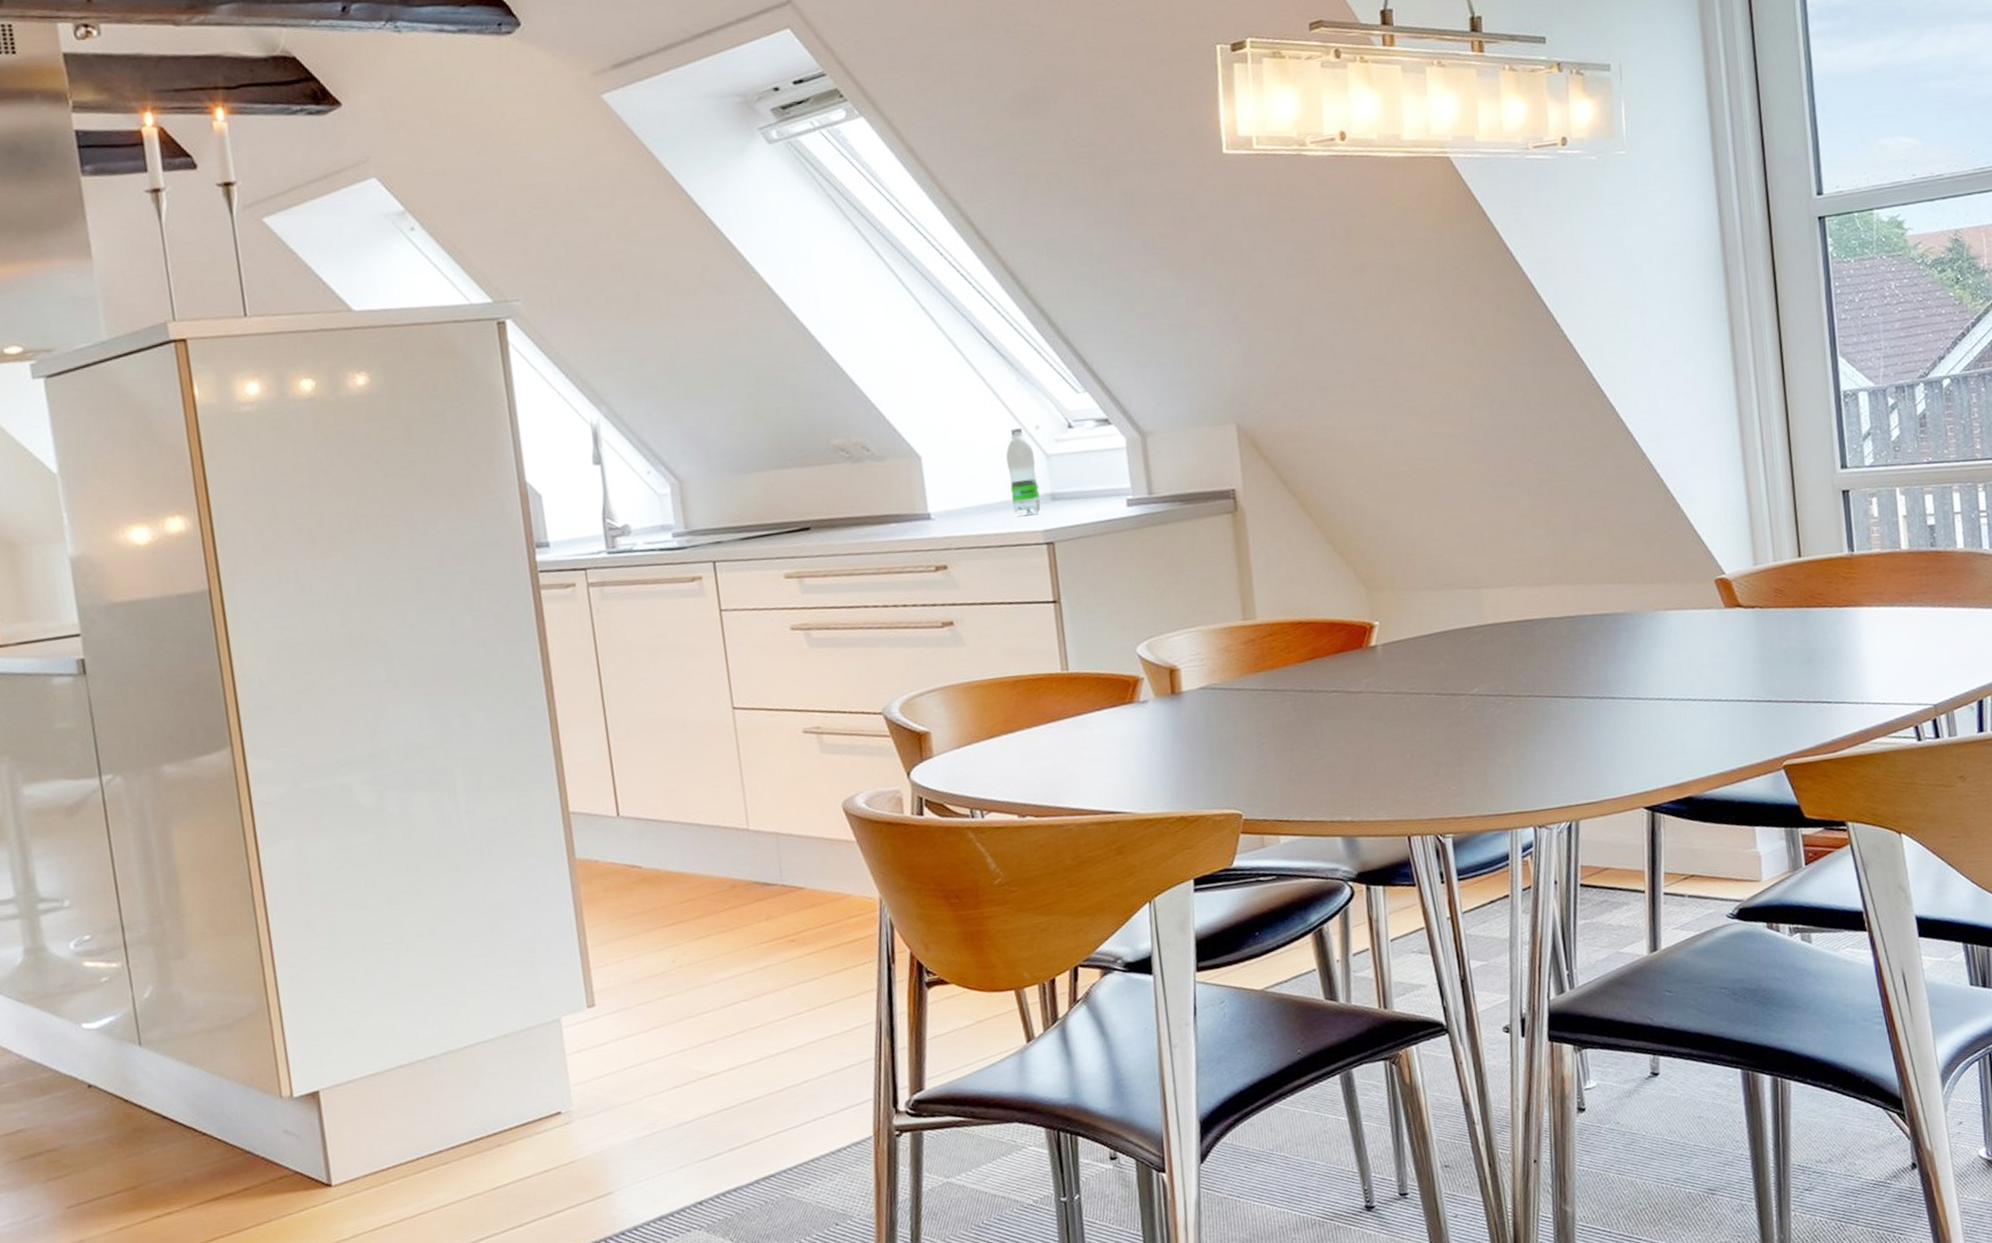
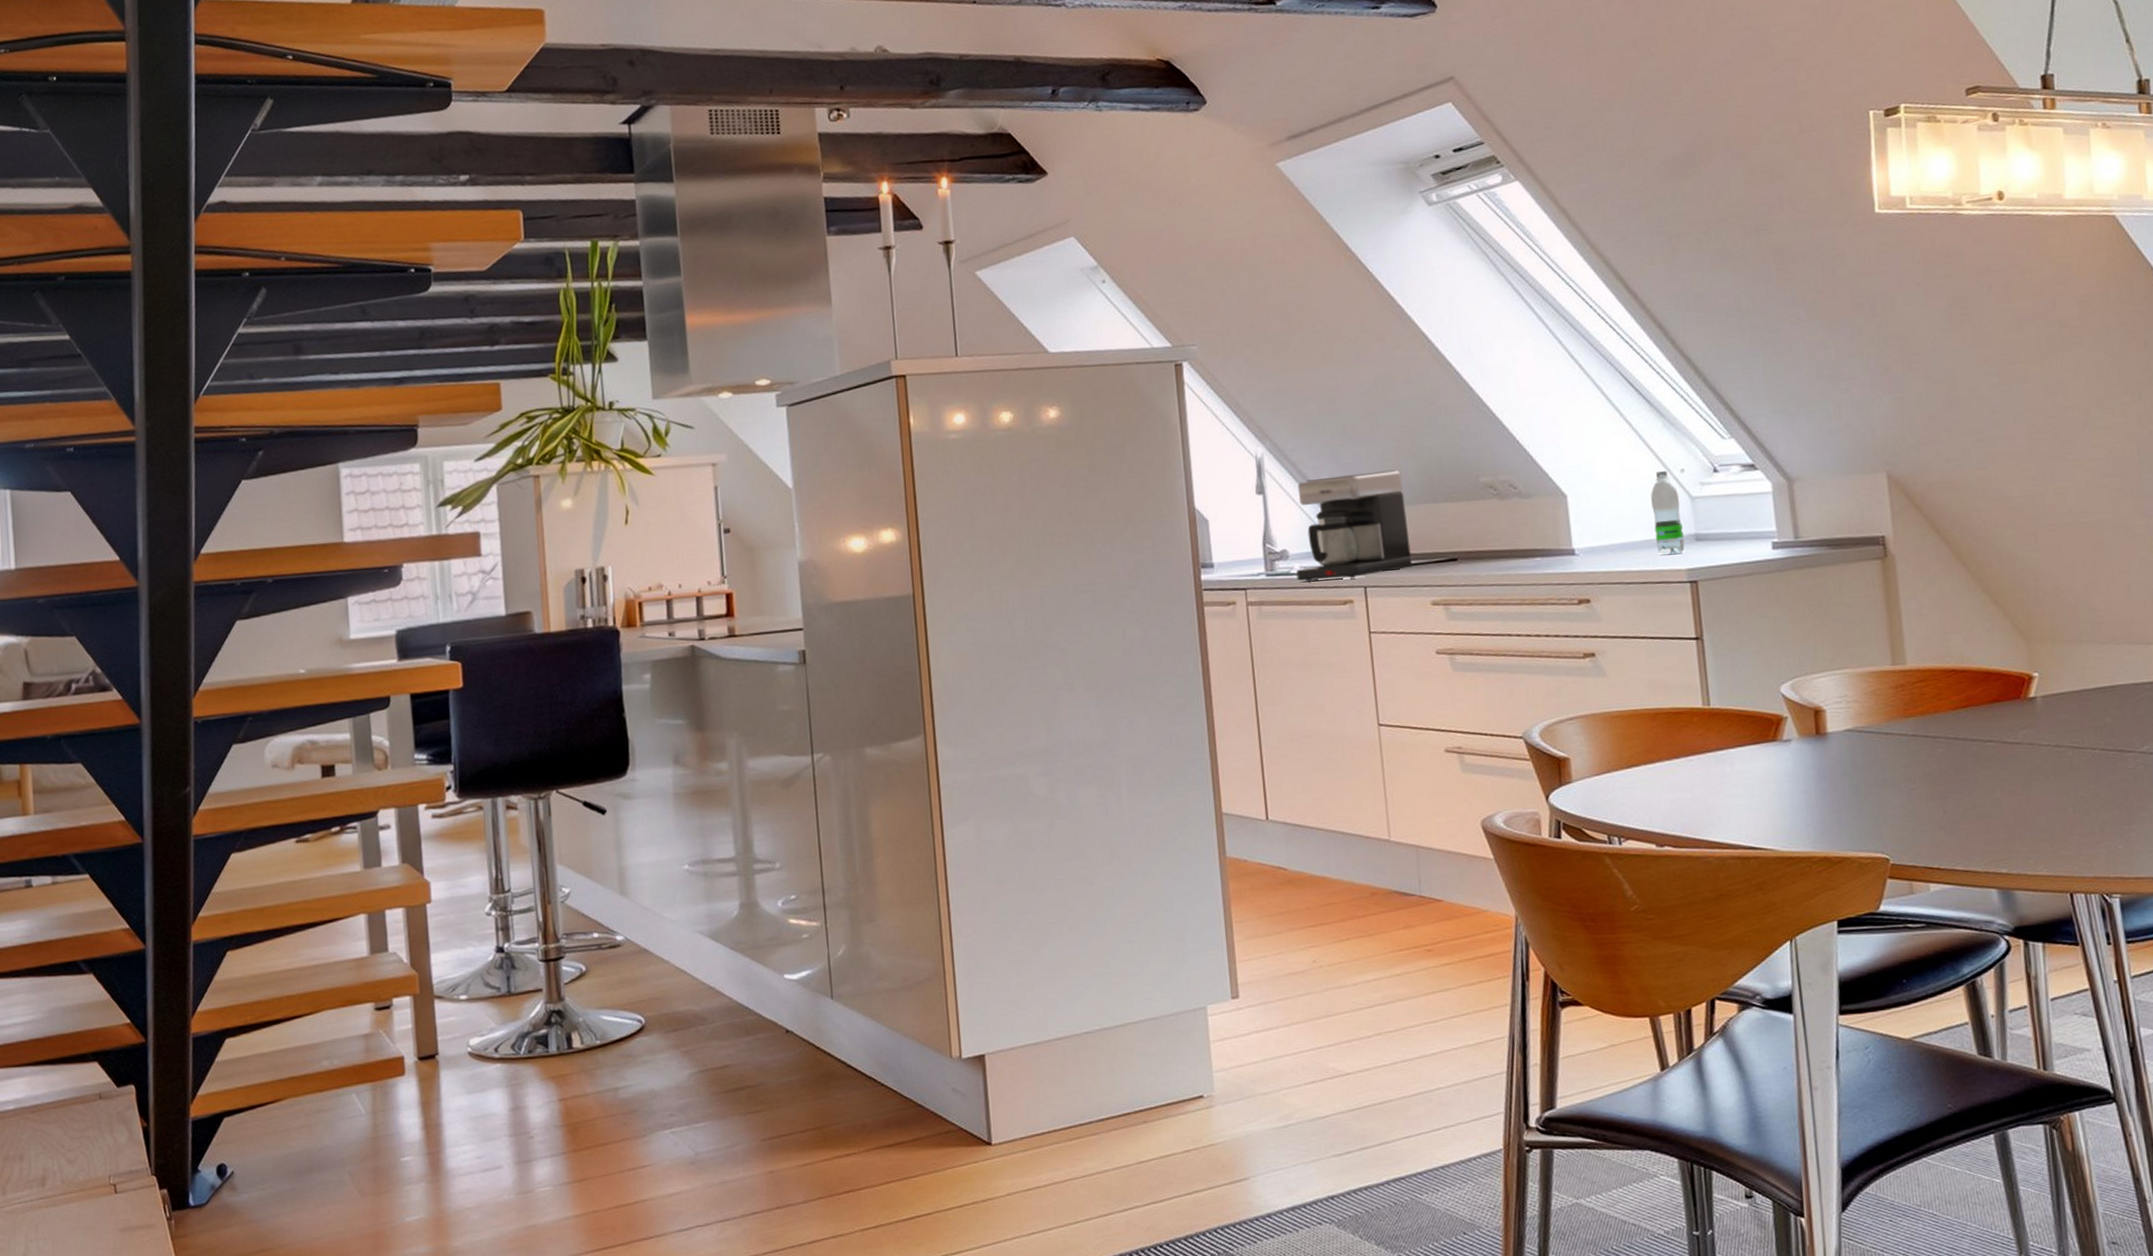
coffee maker: none [637,434,763,559] -> present [1296,470,1412,582]

